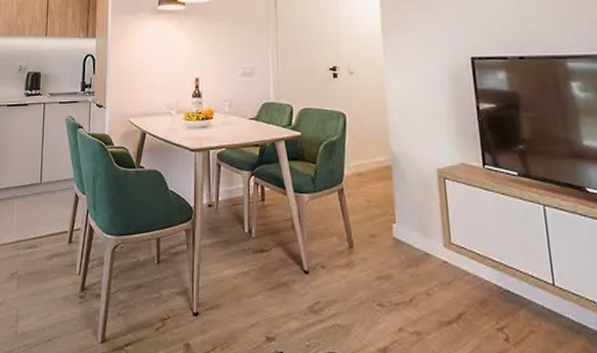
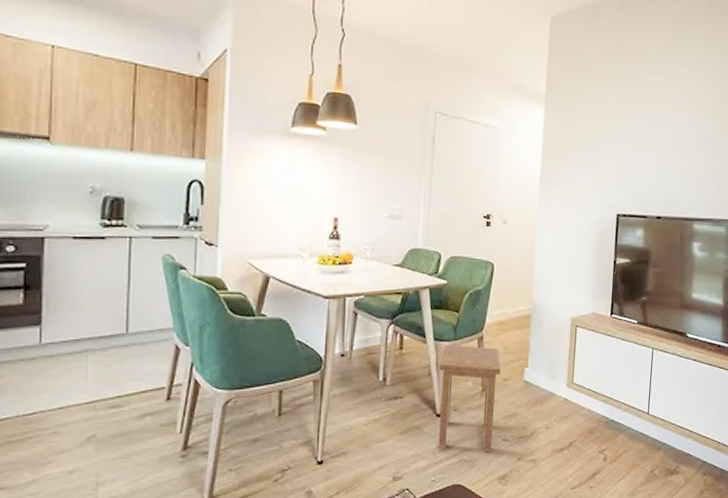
stool: none [301,196,367,319] -> present [438,344,501,453]

